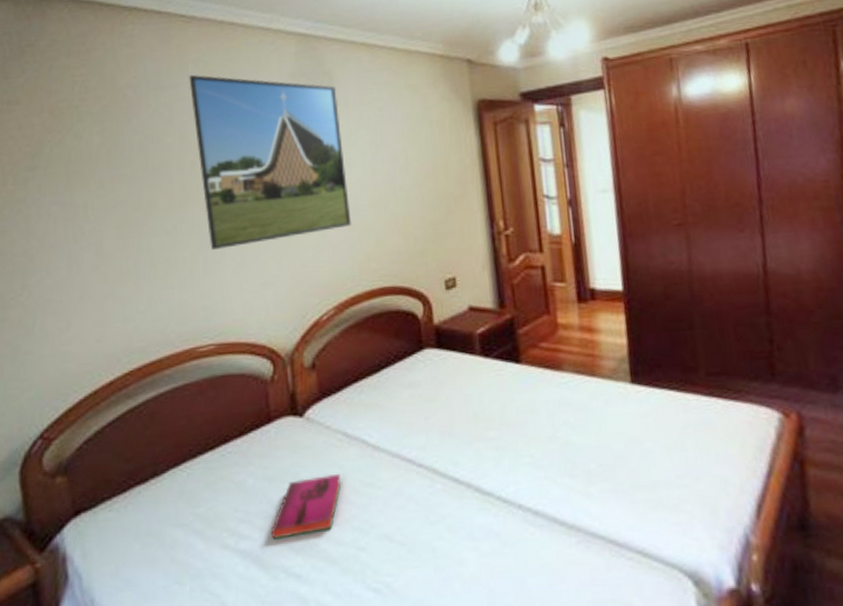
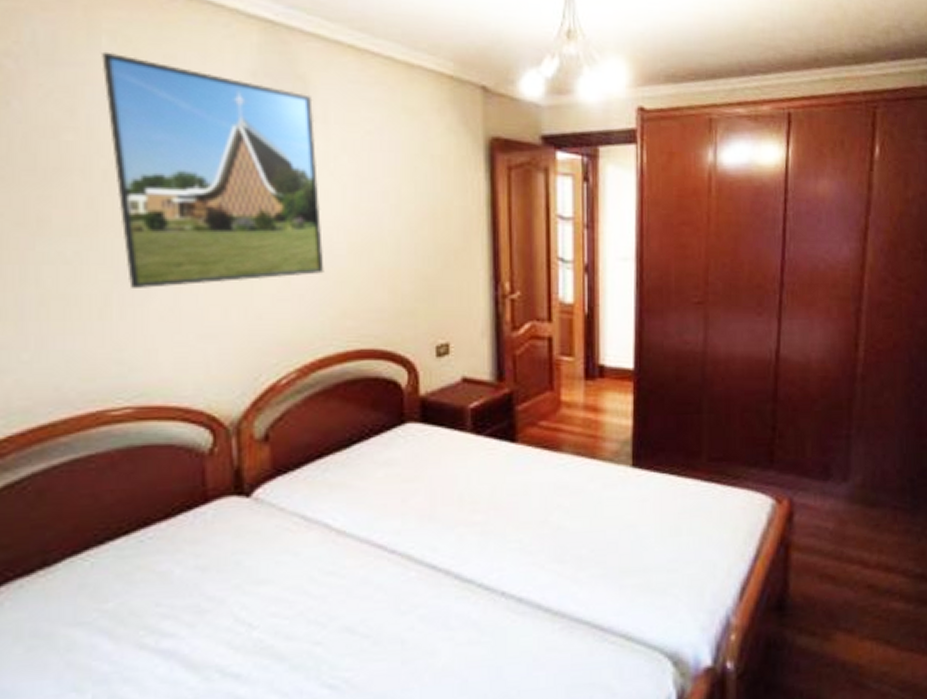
hardback book: present [270,473,342,539] -> none [202,561,296,636]

